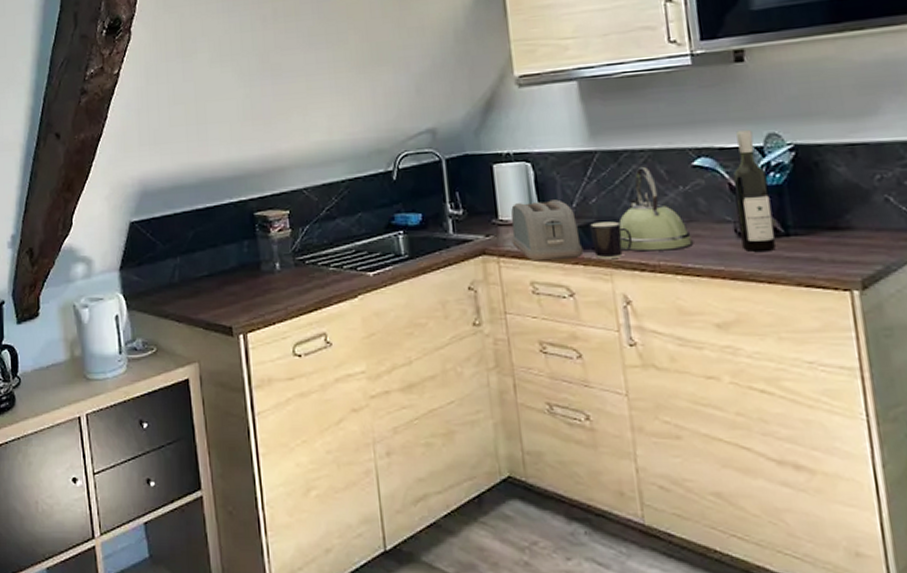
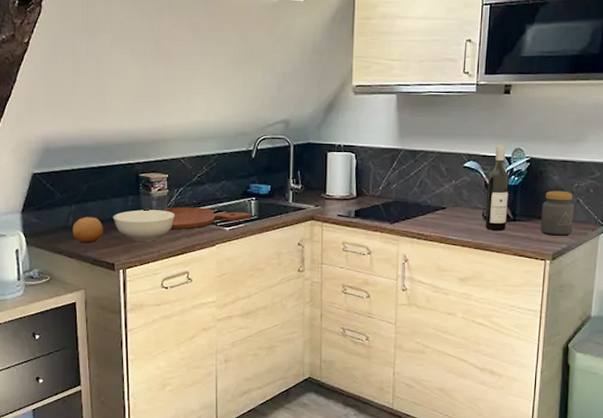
fruit: none [179,269,216,304] -> present [72,217,103,244]
bowl: none [226,255,302,297] -> present [113,209,175,241]
cutting board: none [259,248,402,280] -> present [141,207,253,230]
toaster: present [511,199,584,262] -> none [333,183,382,228]
mug: present [589,221,633,260] -> none [388,202,416,230]
kettle: present [618,166,694,252] -> none [407,163,456,226]
jar: none [828,186,887,254] -> present [540,190,575,236]

